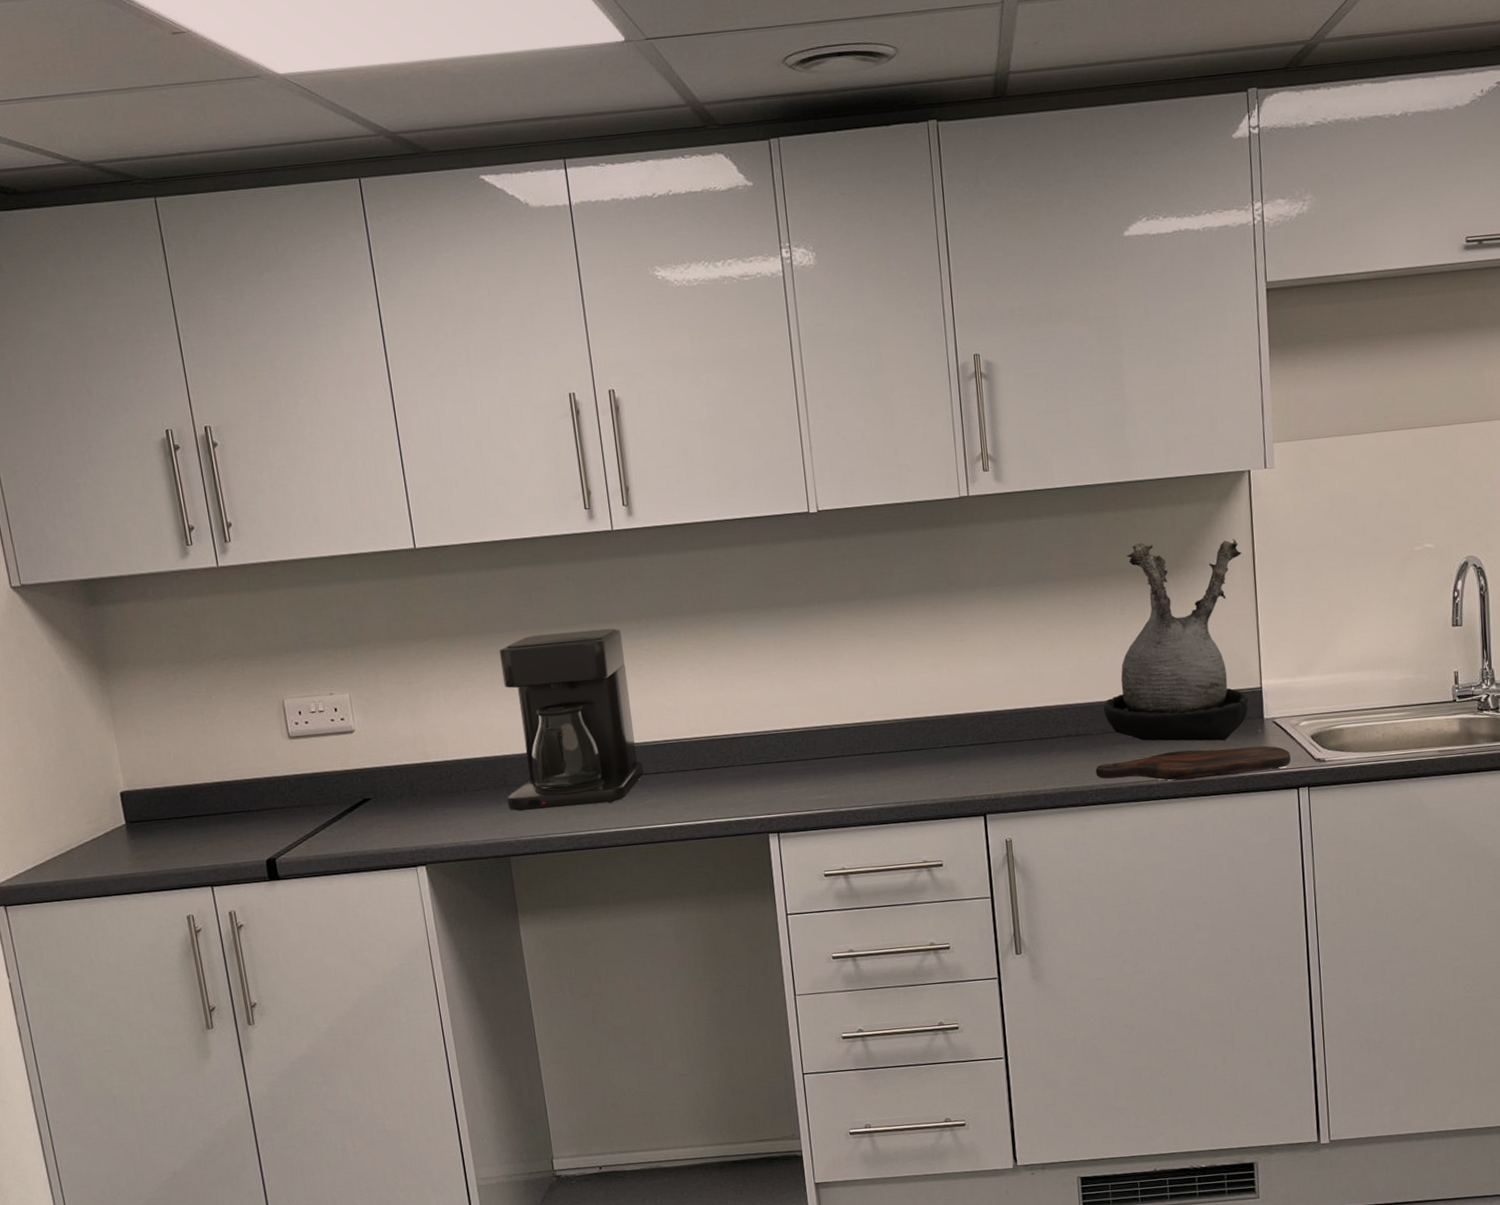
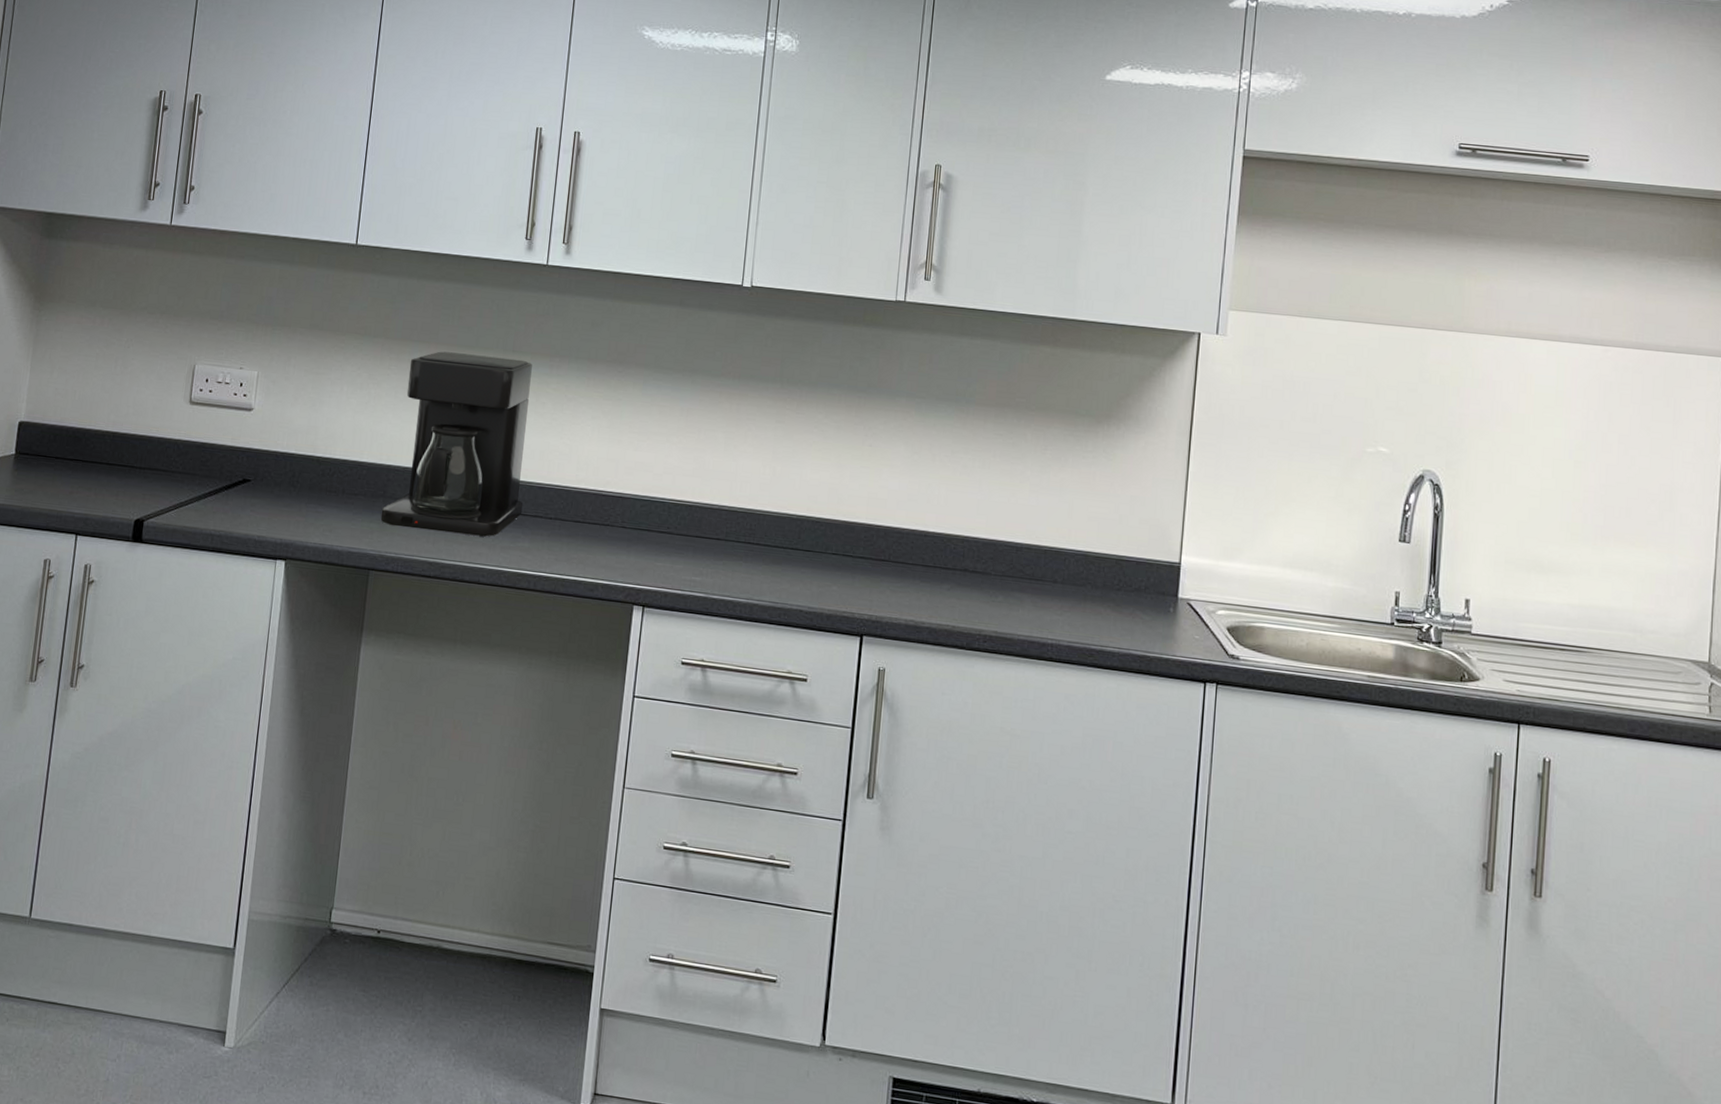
cutting board: present [1095,745,1291,781] -> none [987,608,1202,656]
plant: present [1103,539,1249,741] -> none [1006,383,1180,612]

